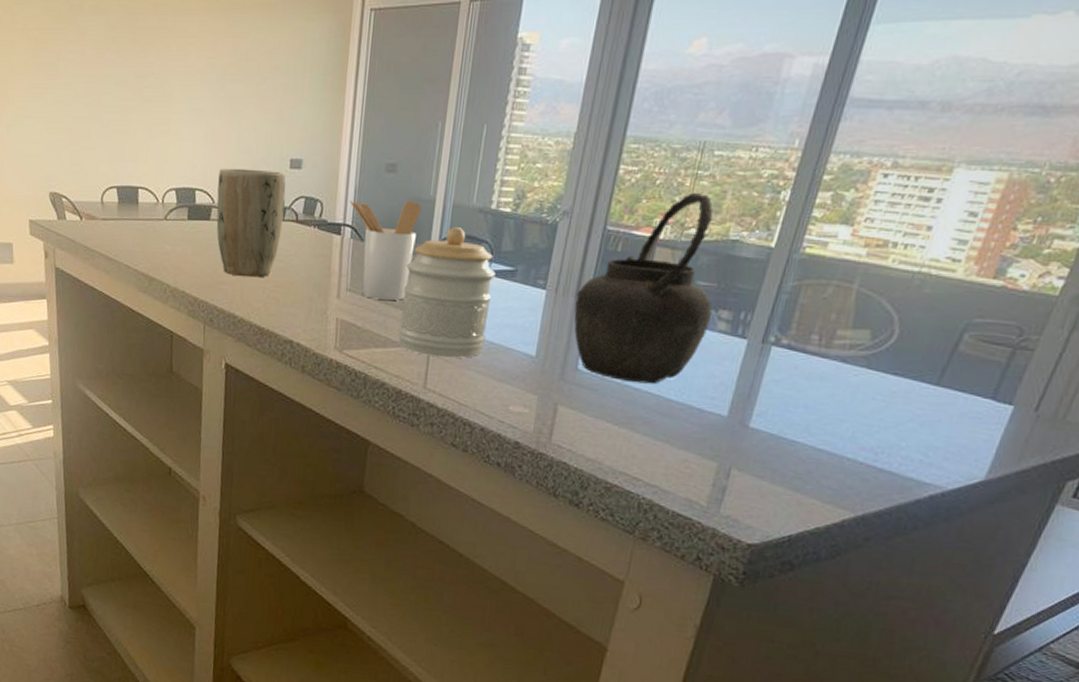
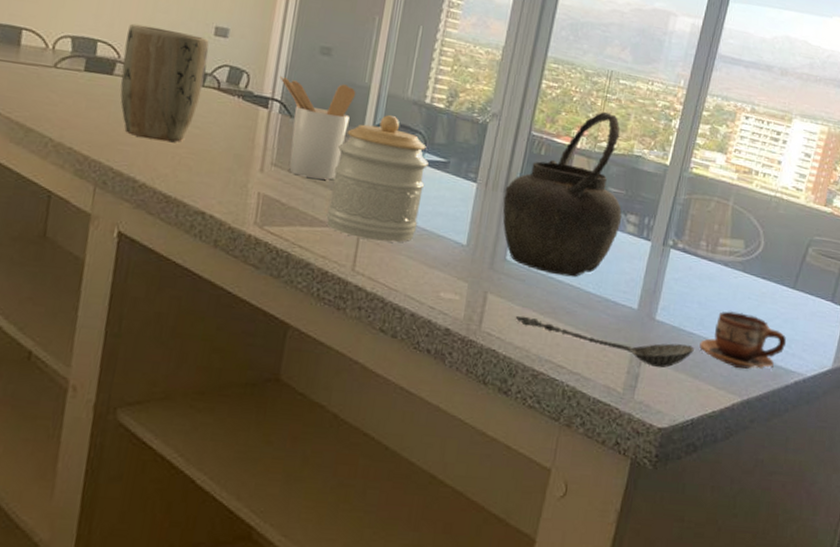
spoon: none [587,427,796,481] -> present [515,315,694,368]
cup: none [803,415,922,481] -> present [699,311,787,369]

